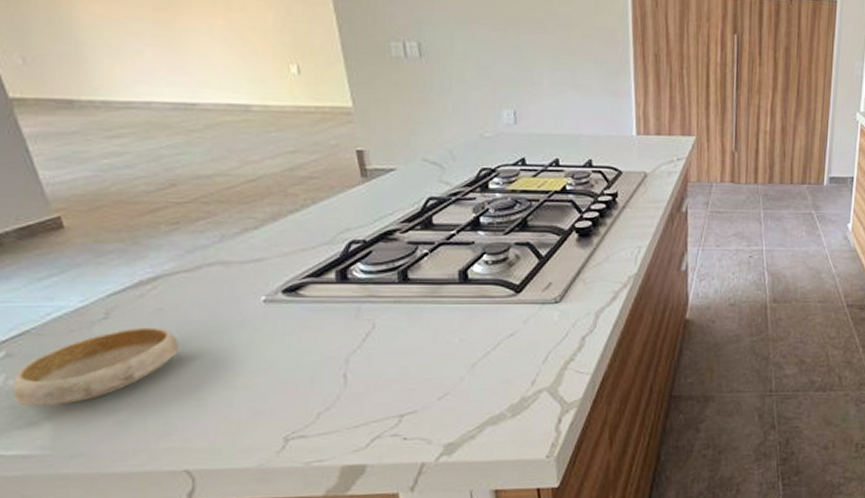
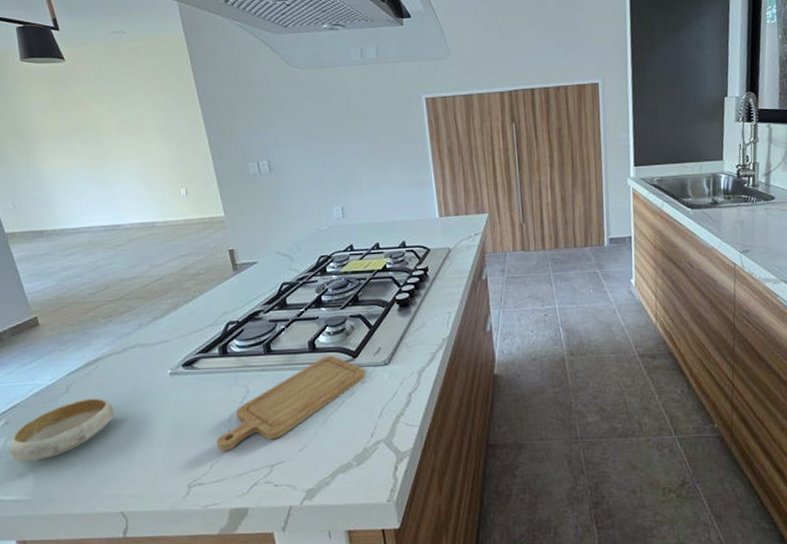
chopping board: none [326,290,530,398] -> present [216,356,365,452]

